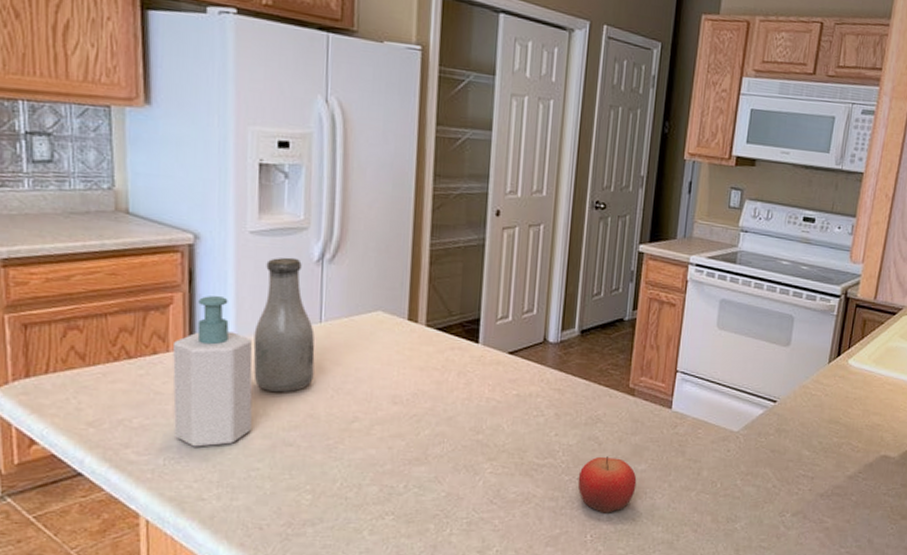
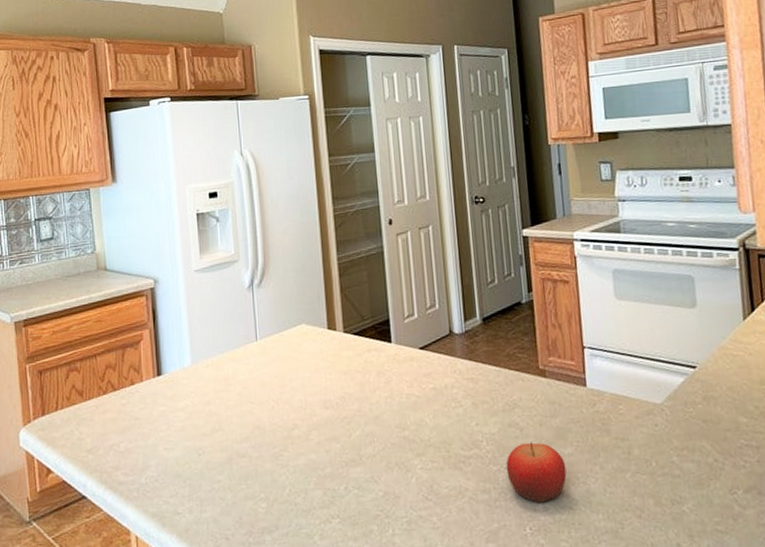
soap bottle: present [173,296,253,447] -> none [146,329,211,465]
bottle: present [253,257,315,393] -> none [205,287,256,409]

